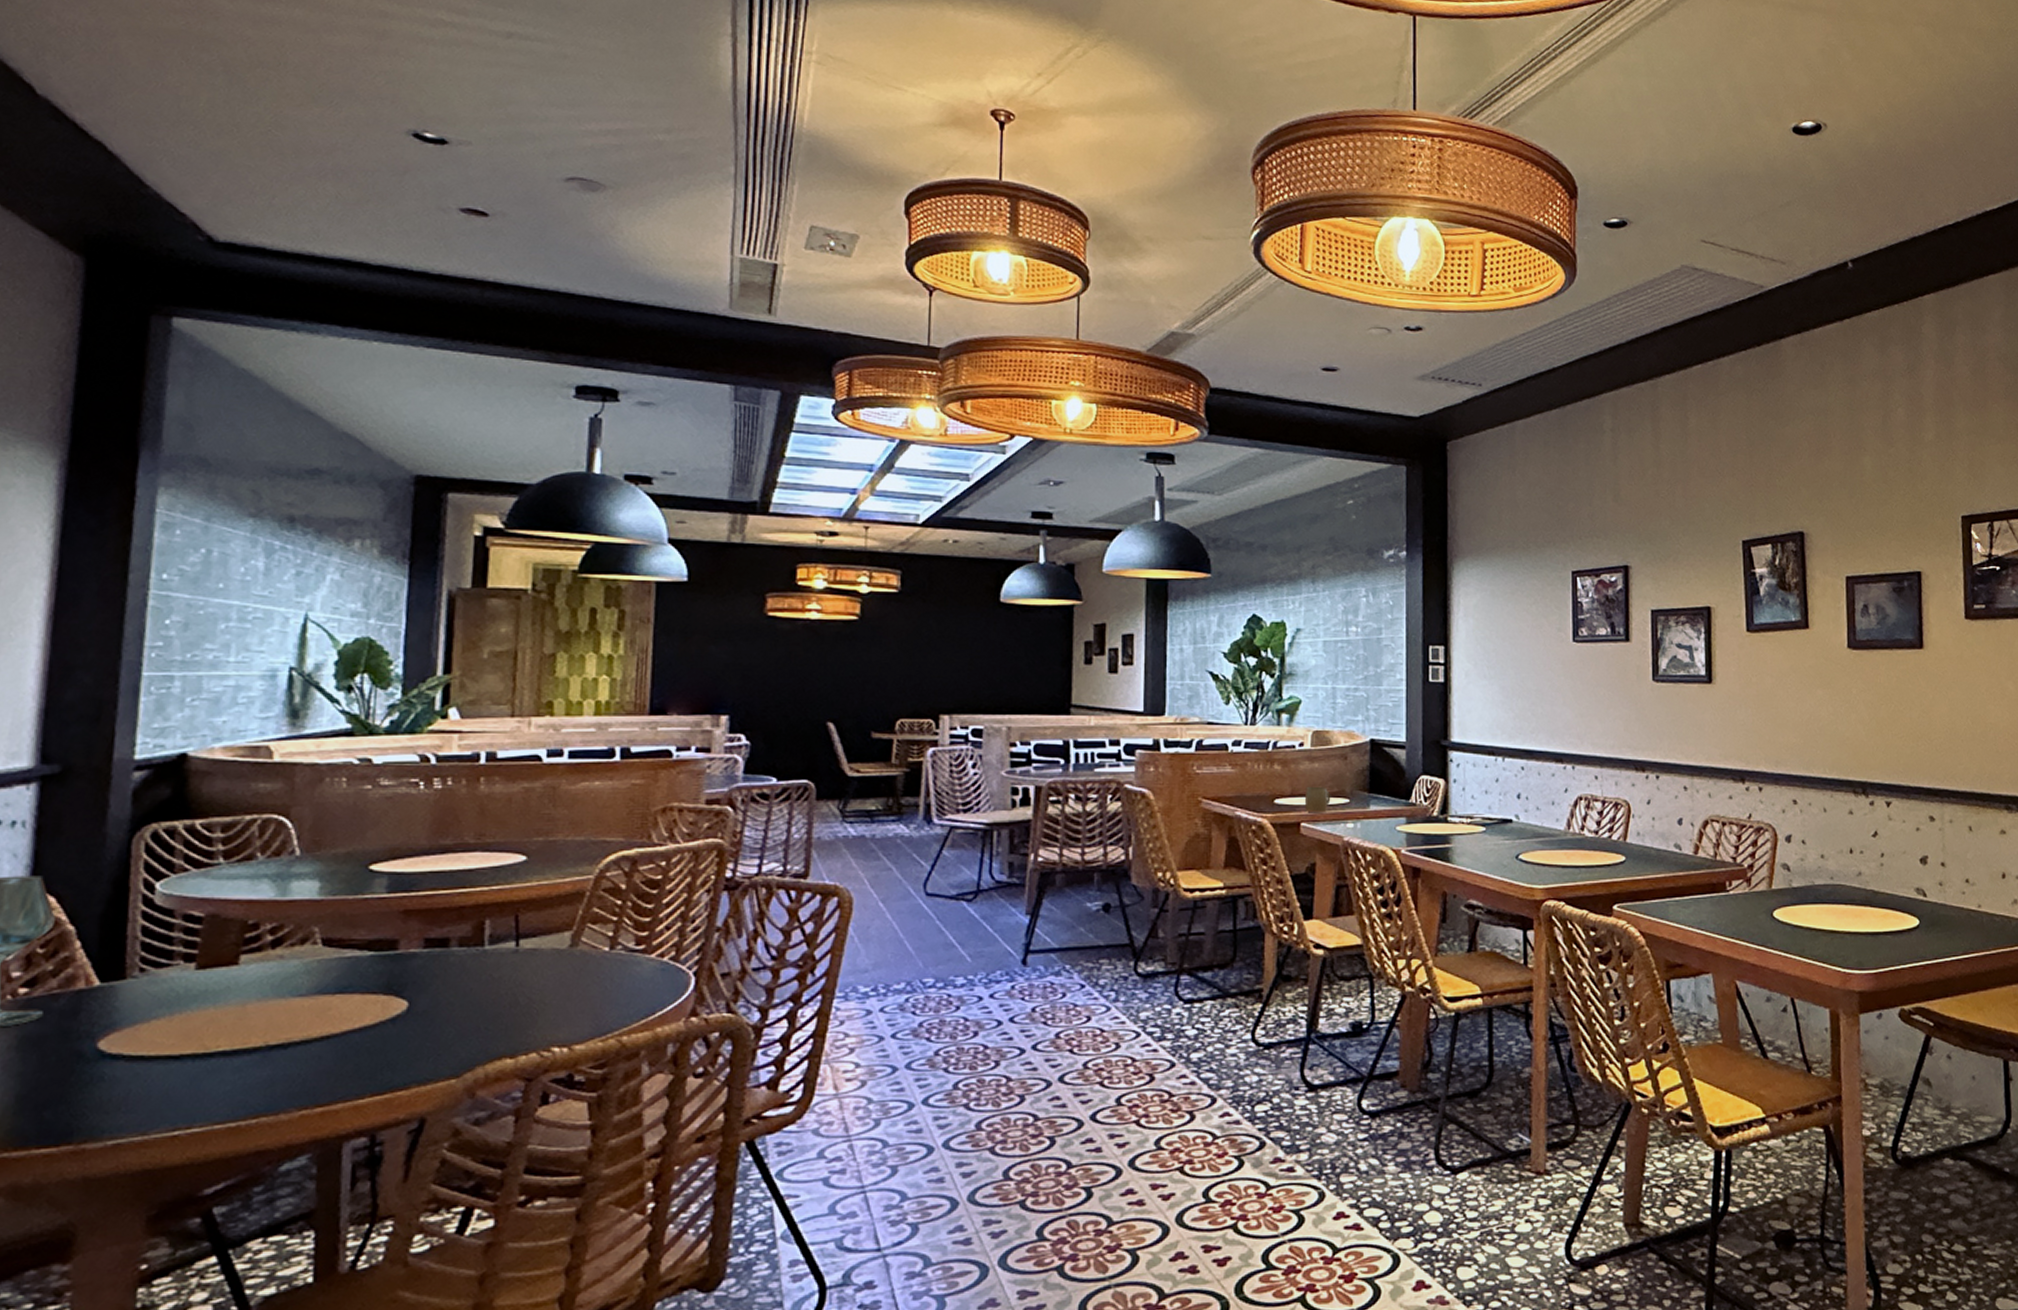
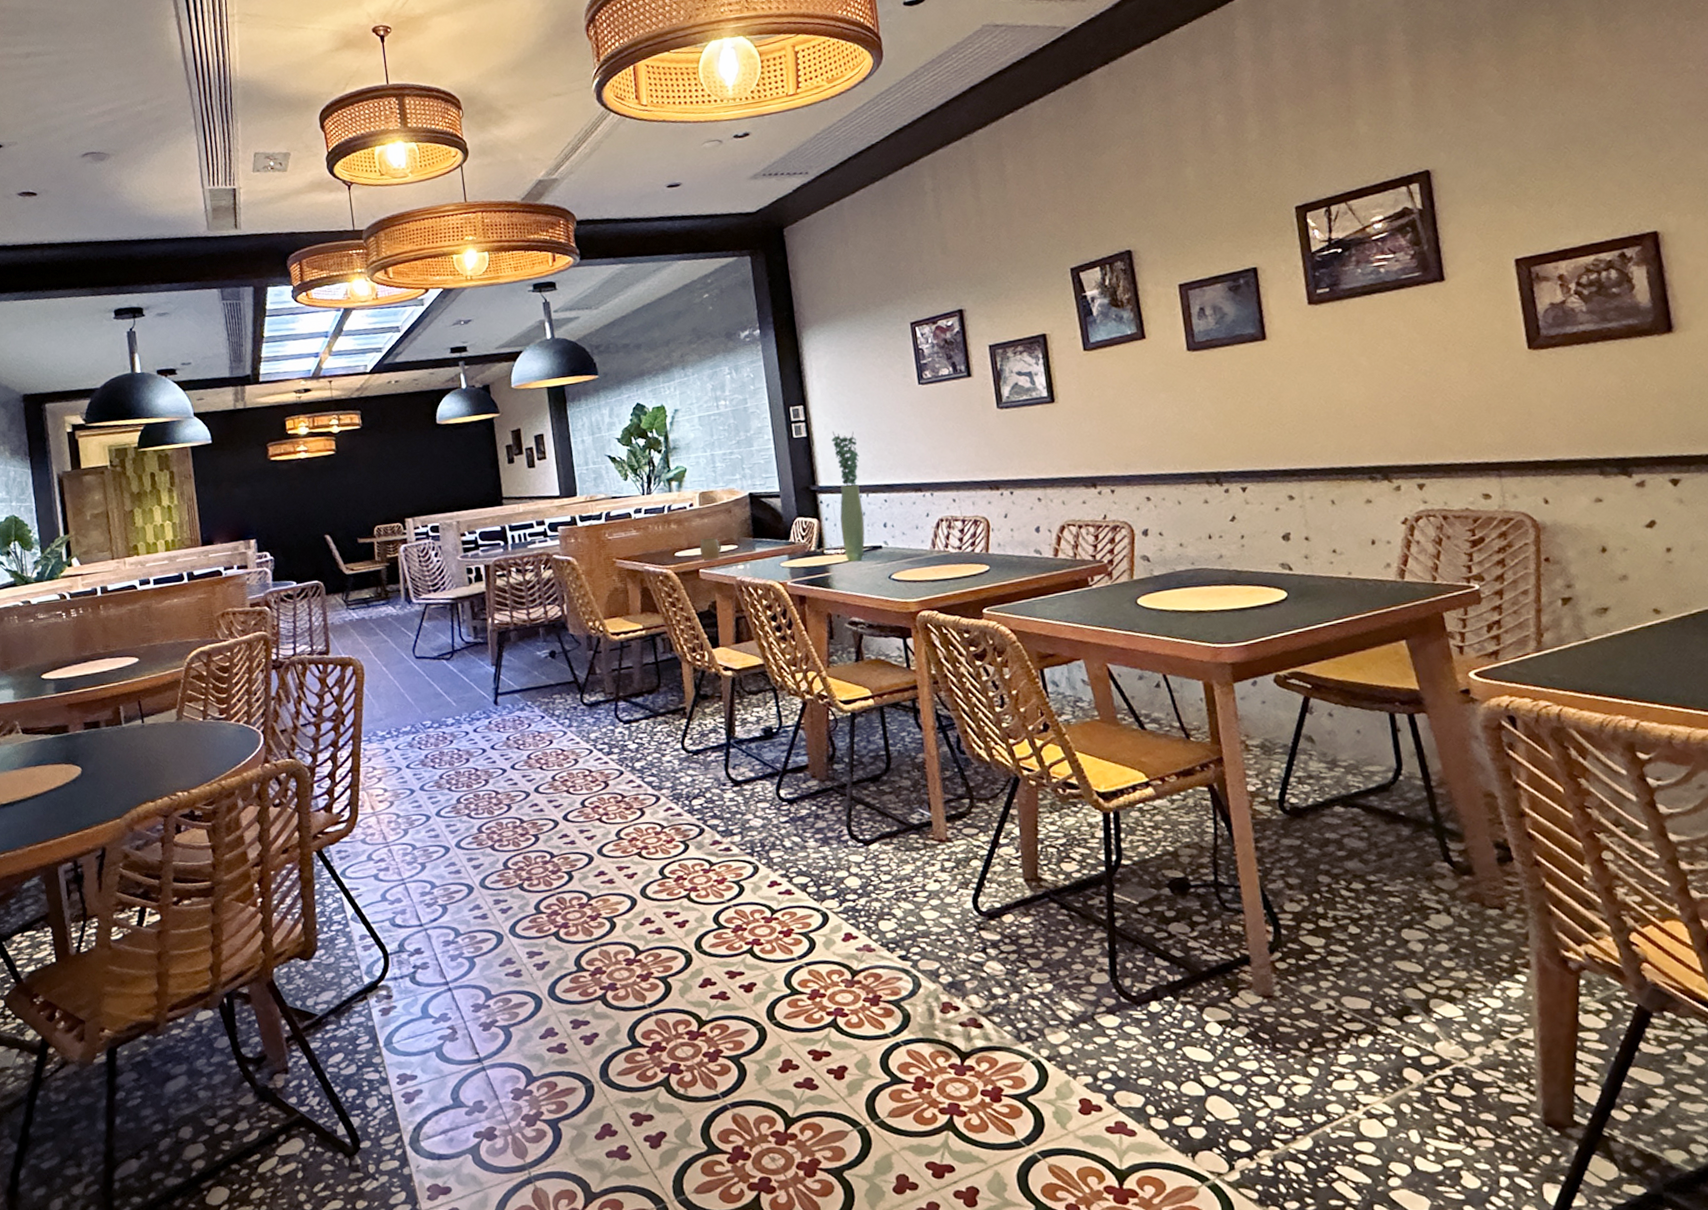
vase: none [1469,680,1499,835] -> present [831,431,865,563]

